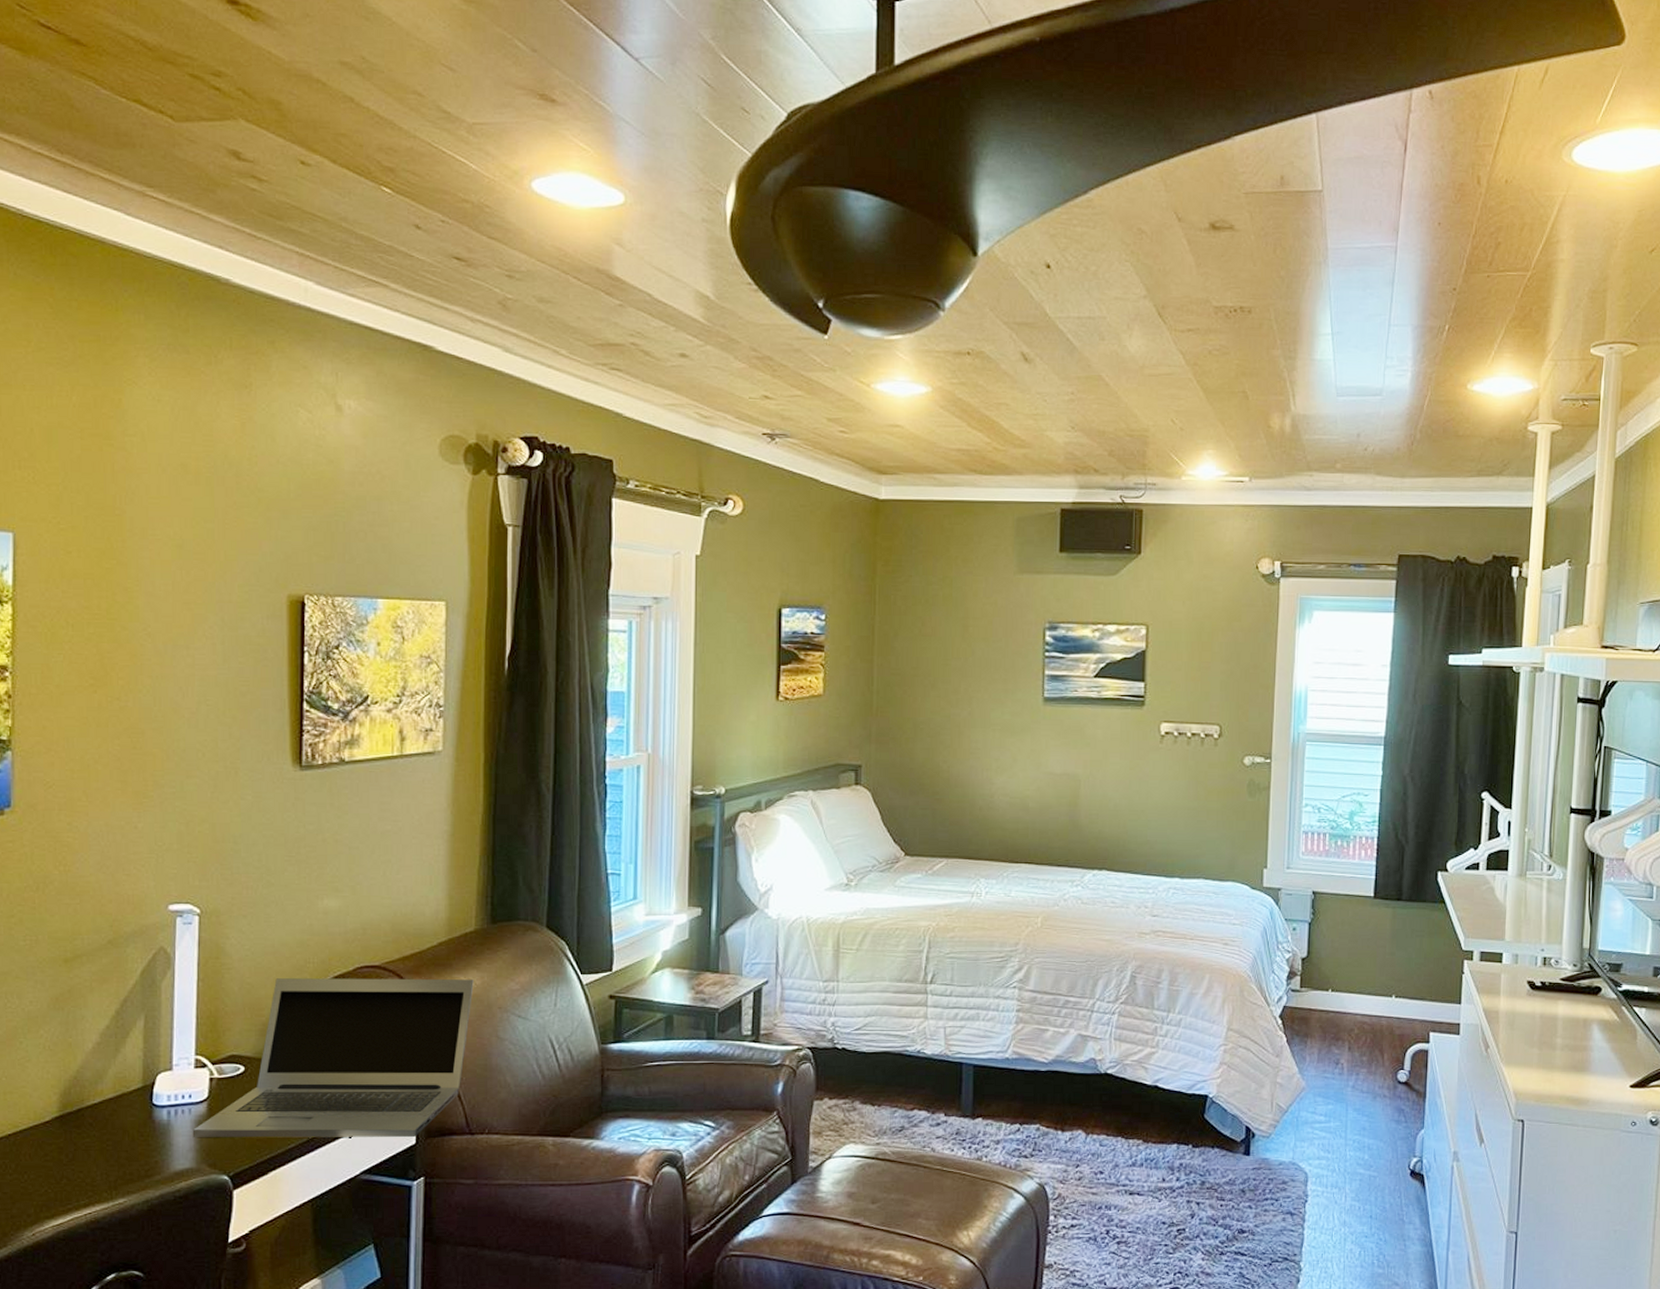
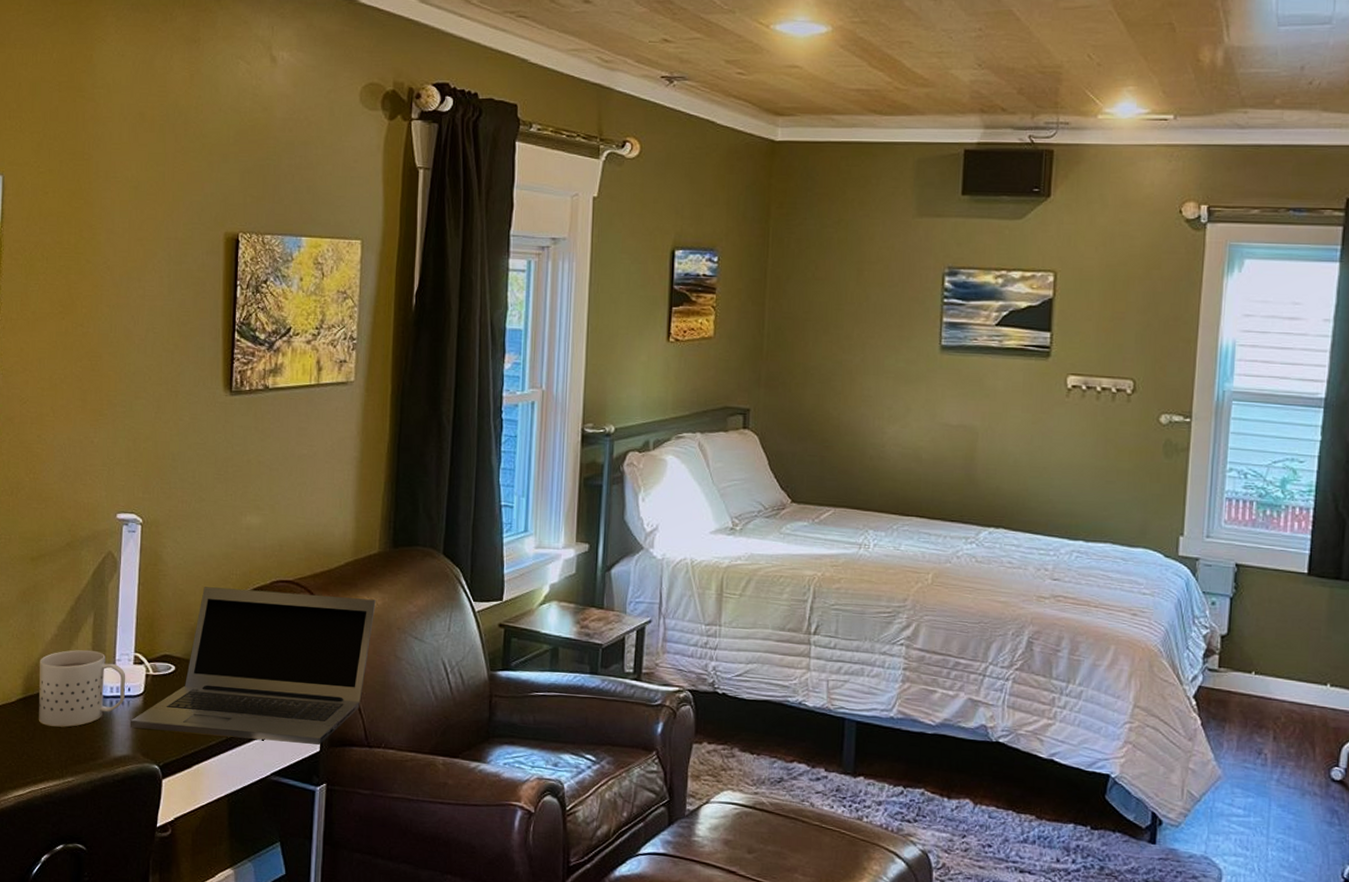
mug: none [78,1056,186,1144] -> present [38,649,126,728]

